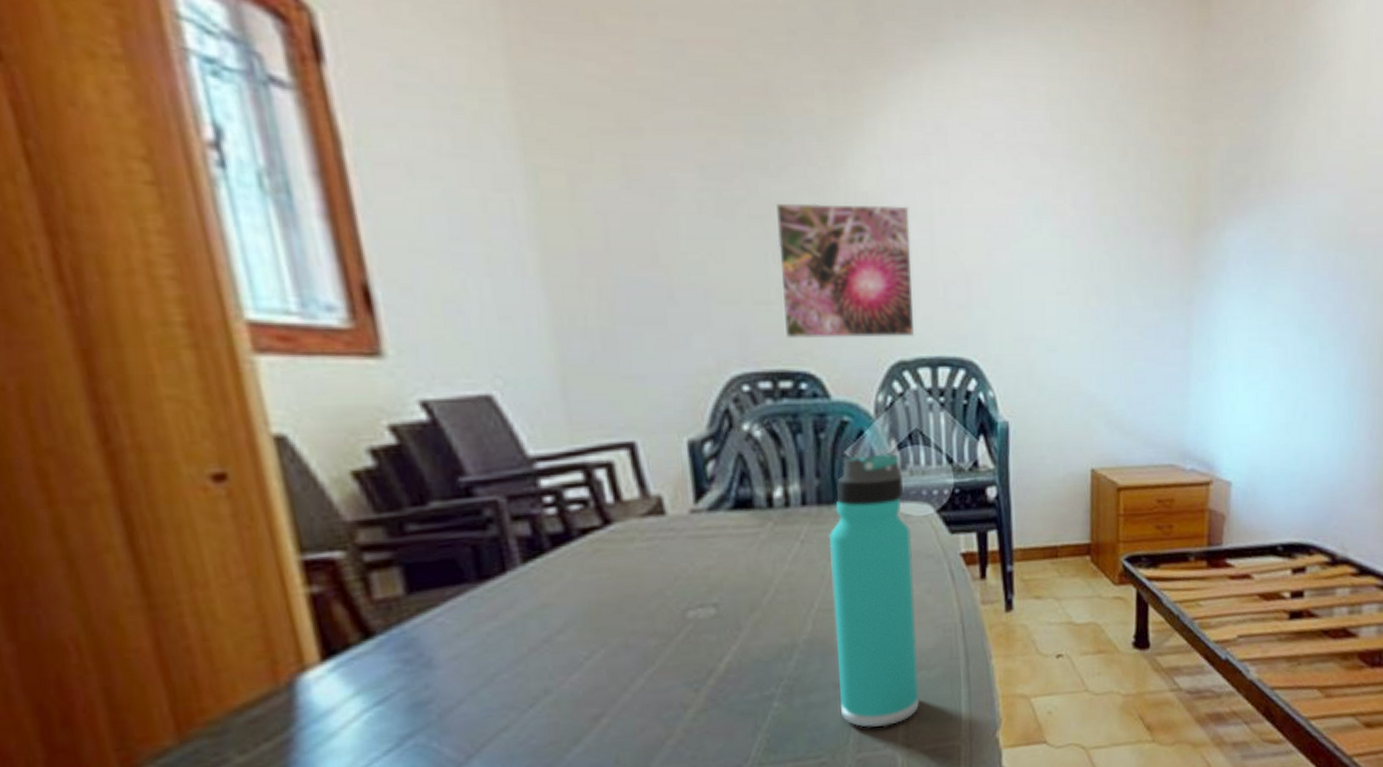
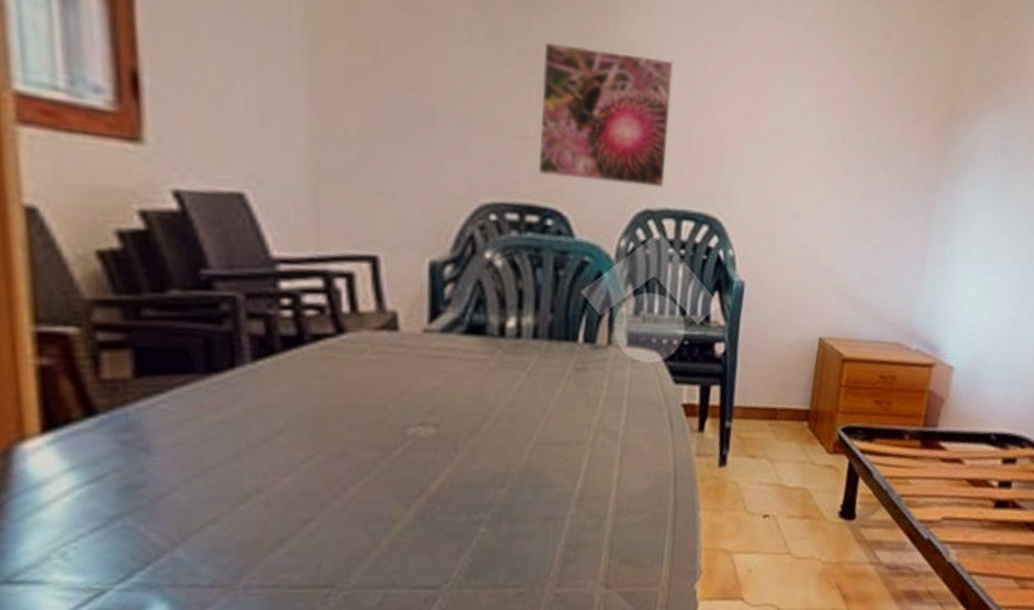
thermos bottle: present [828,452,919,728] -> none [545,295,636,565]

